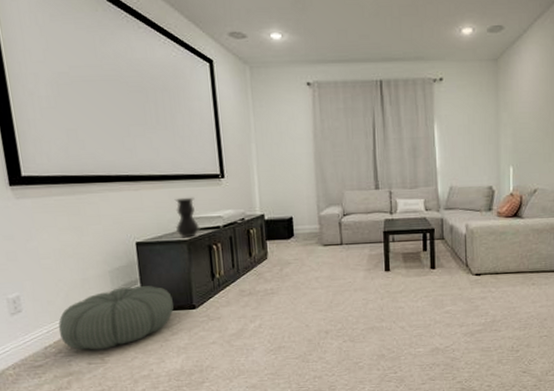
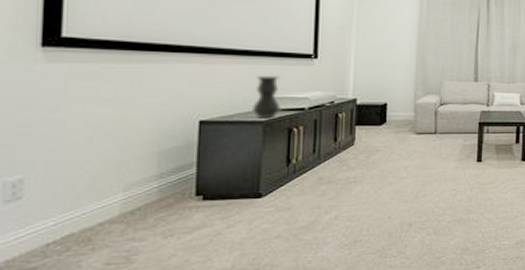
pouf: present [58,285,174,350] -> none [71,169,235,247]

